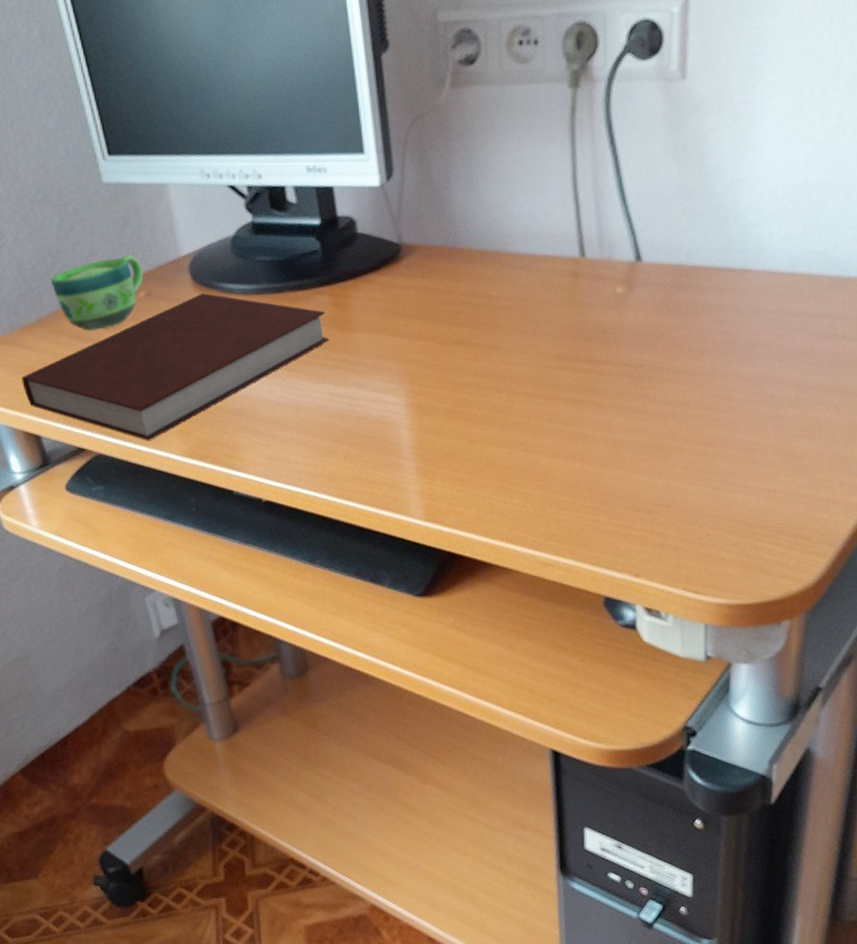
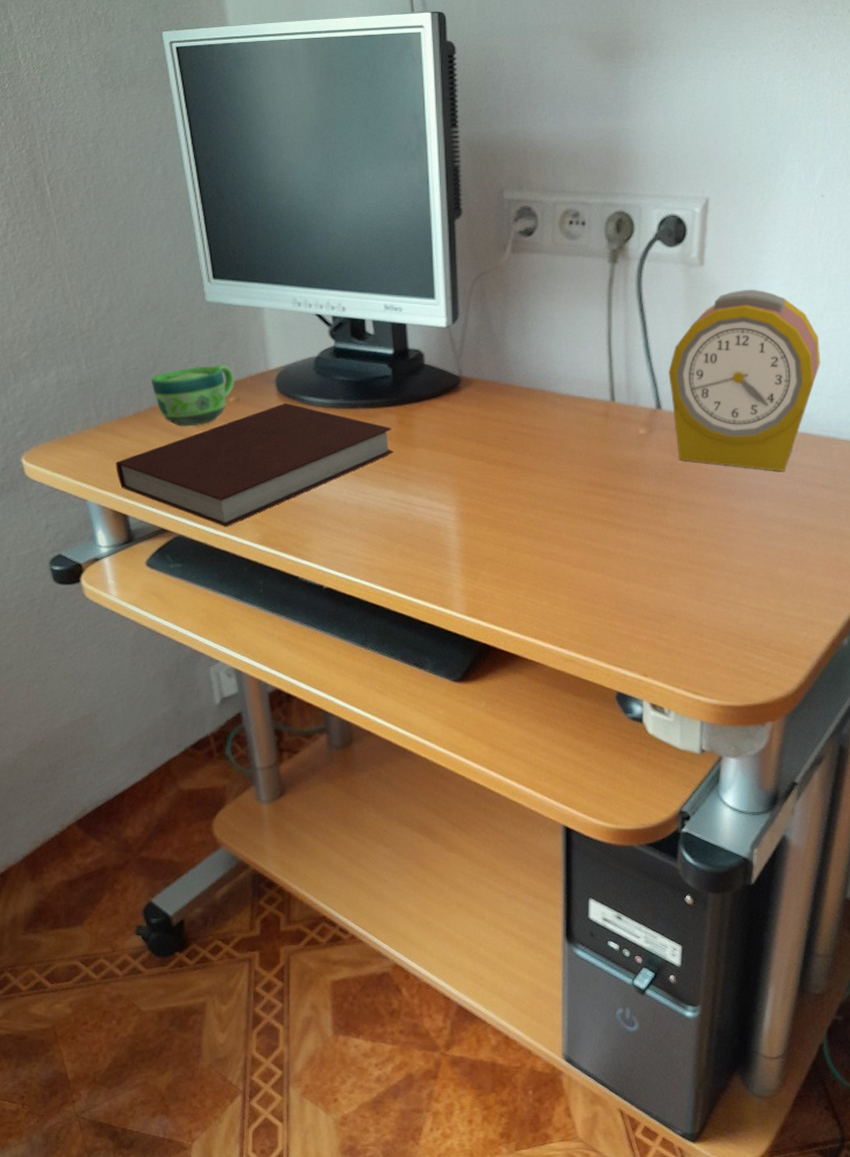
alarm clock: none [648,102,837,325] -> present [668,289,821,471]

